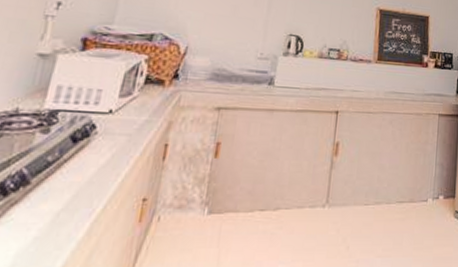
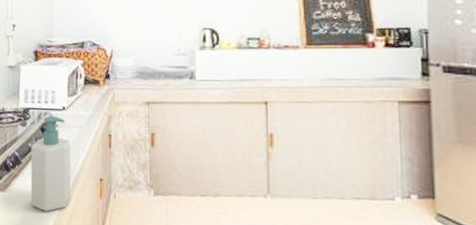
soap bottle: none [32,121,112,247] -> present [30,116,71,212]

